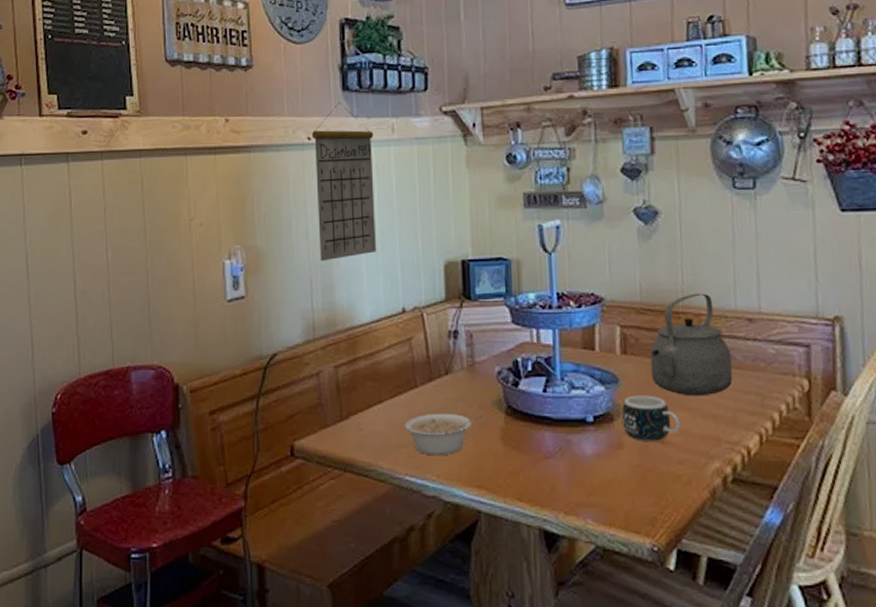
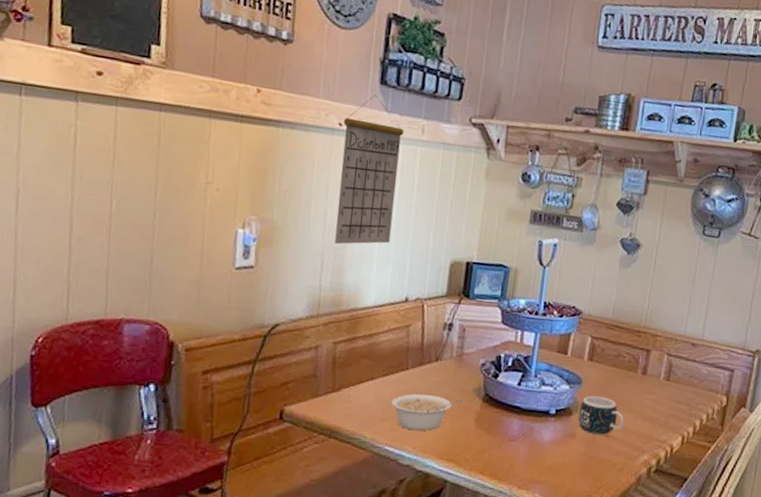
tea kettle: present [650,293,733,397] -> none [608,317,674,402]

